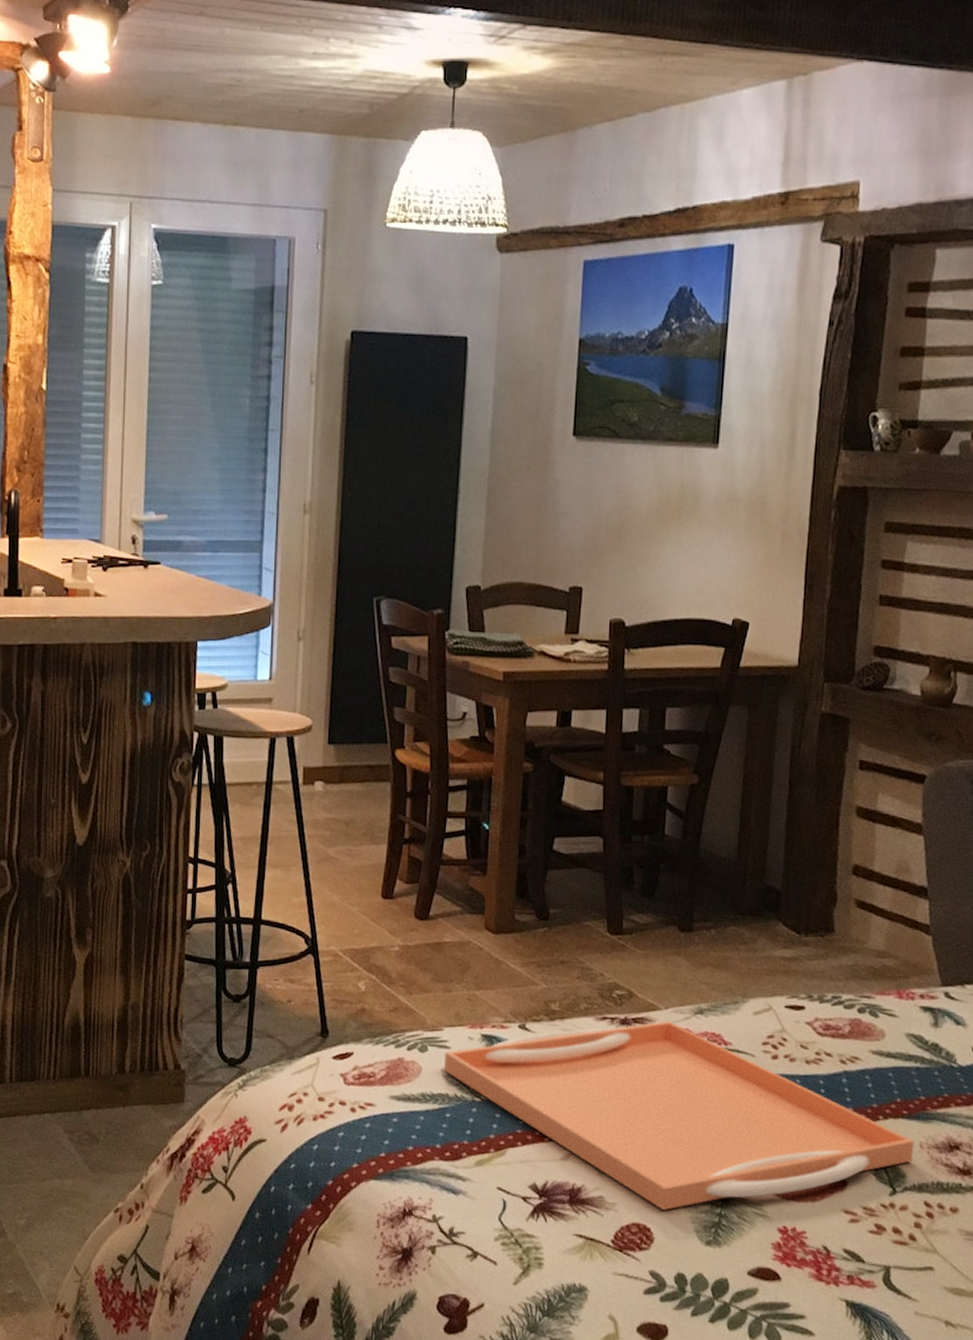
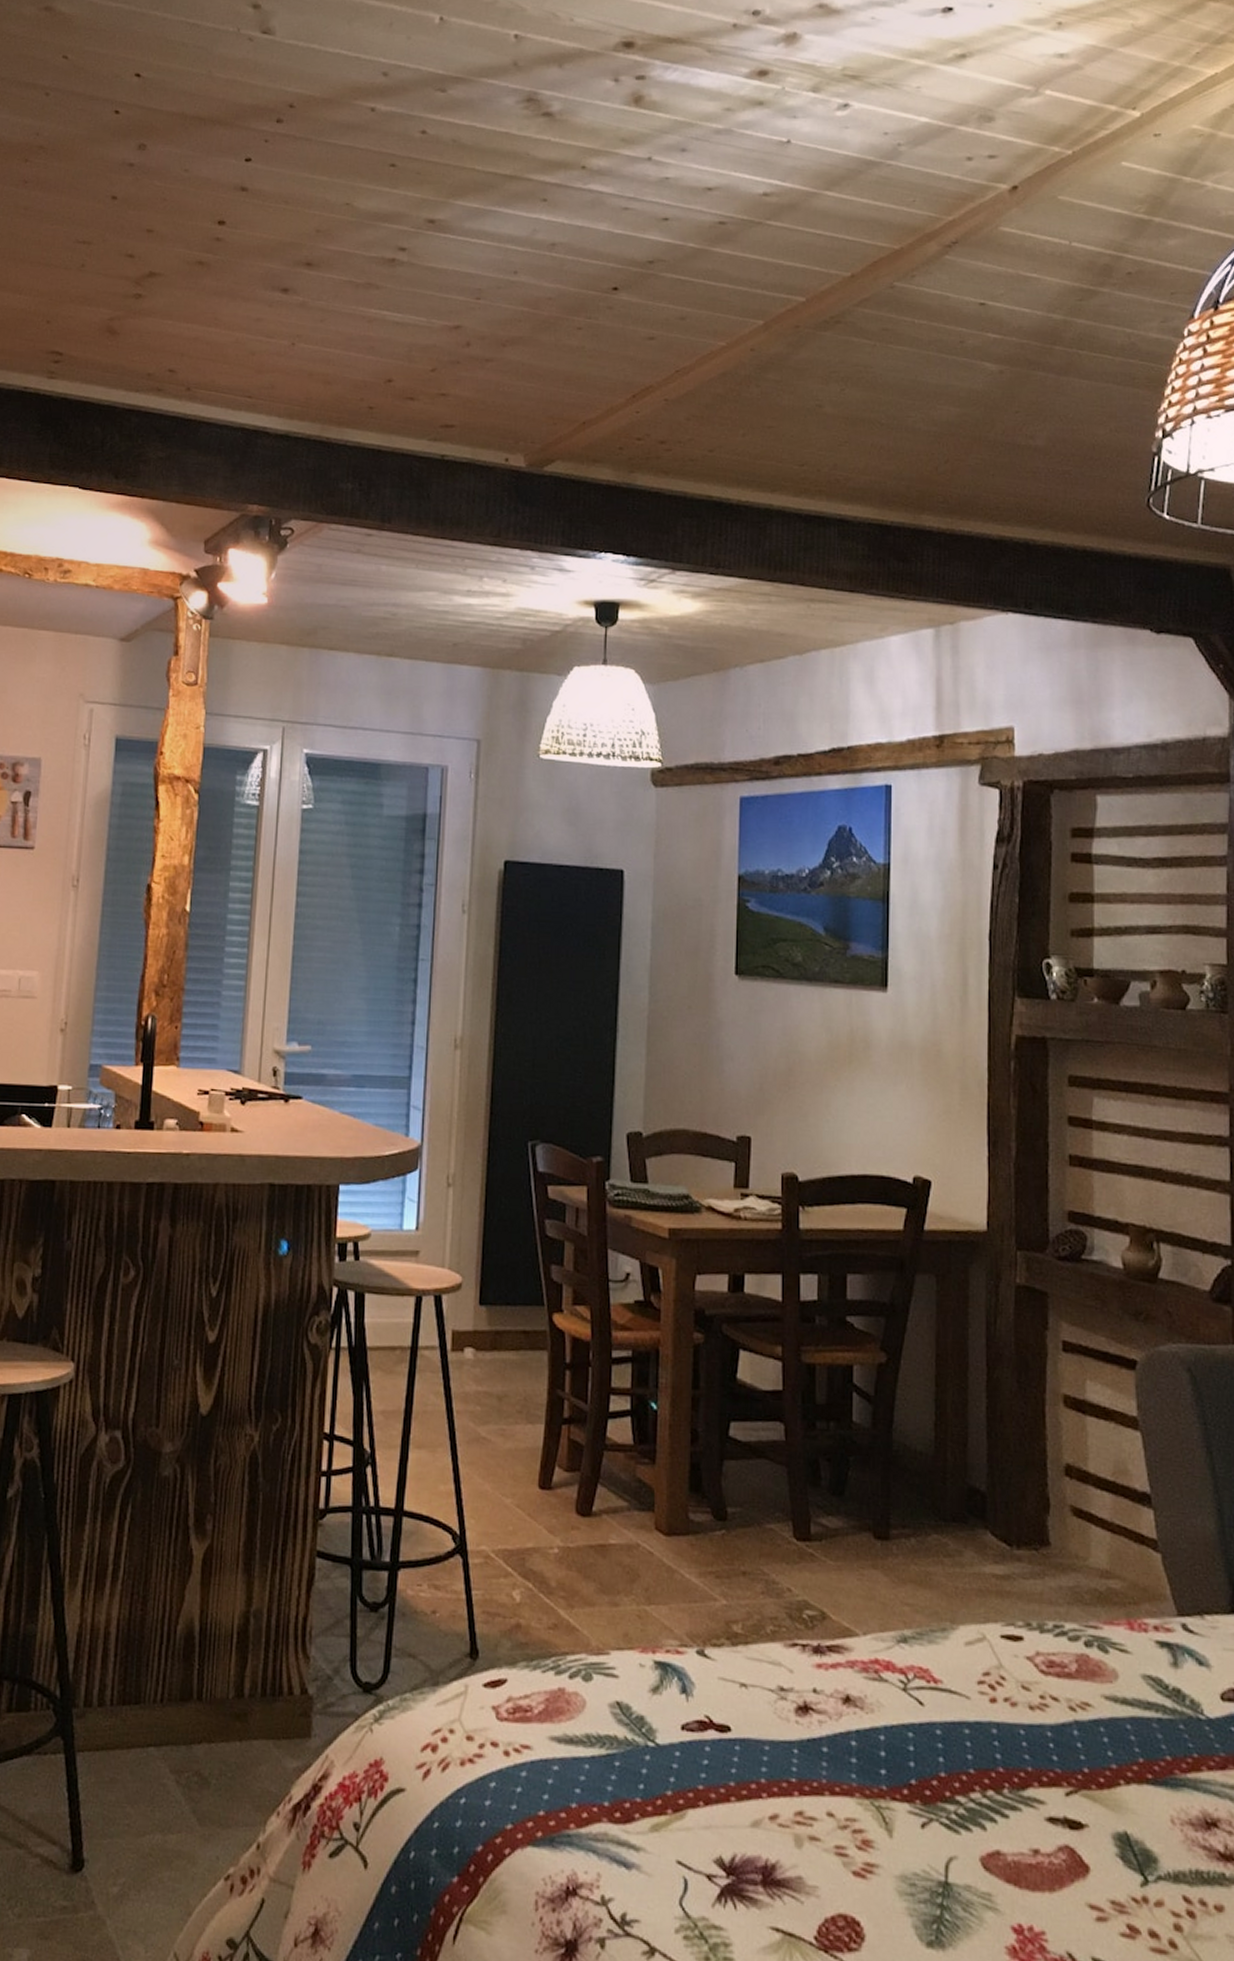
serving tray: present [443,1021,915,1210] -> none [611,1650,1165,1898]

